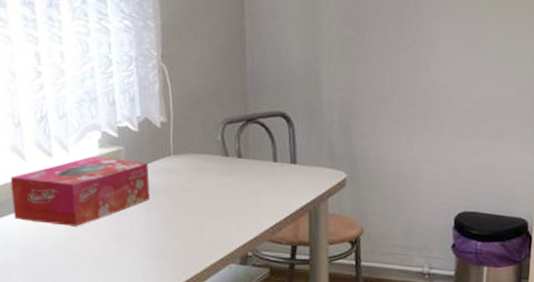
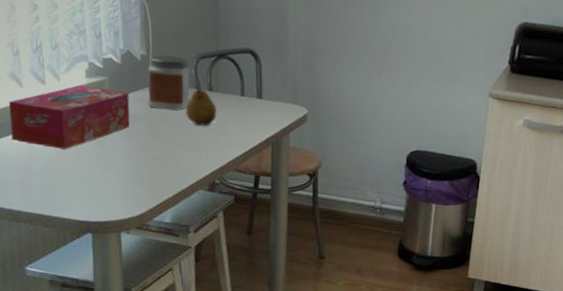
jar: none [169,121,217,180] -> present [148,55,190,110]
fruit: none [212,151,248,196] -> present [185,84,217,126]

